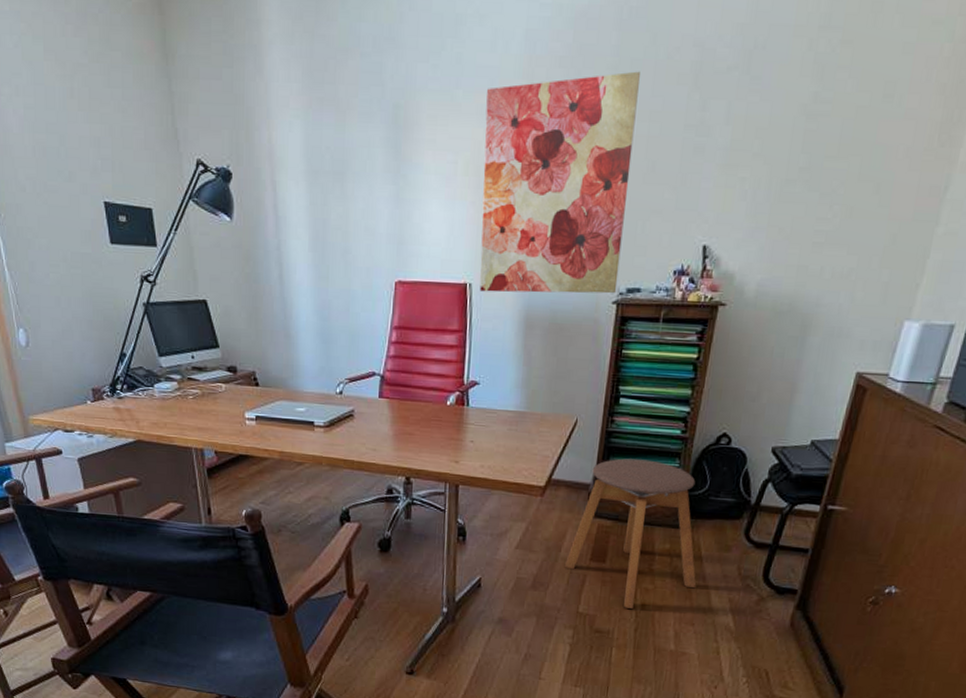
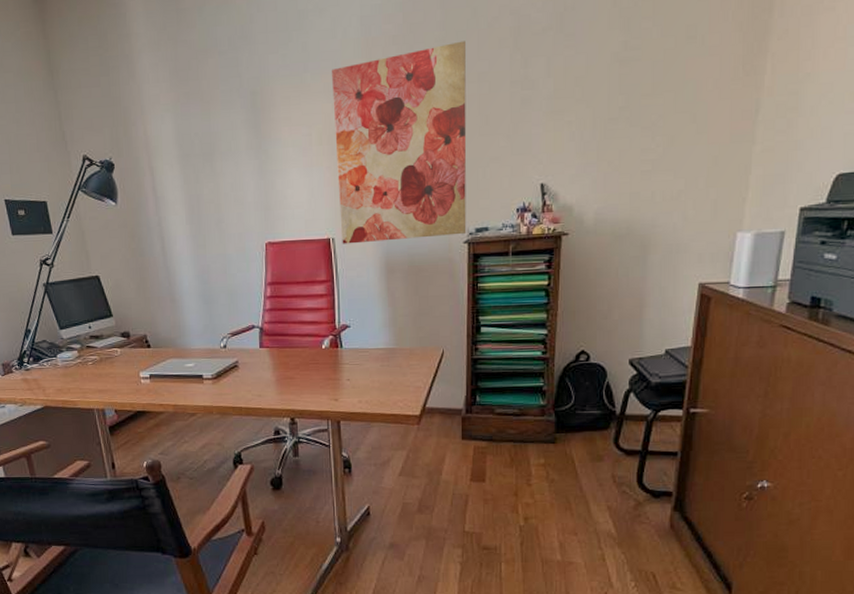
stool: present [564,458,696,609] -> none [446,382,574,524]

